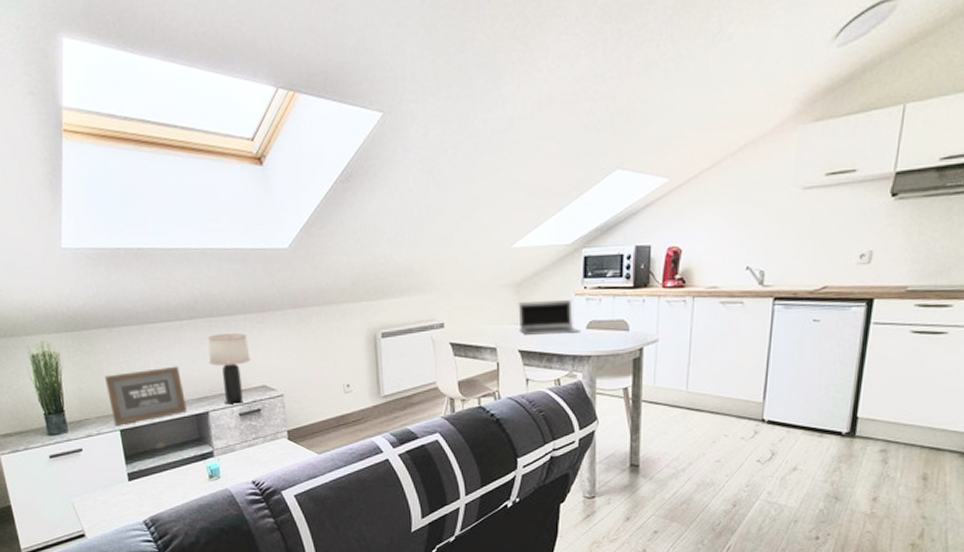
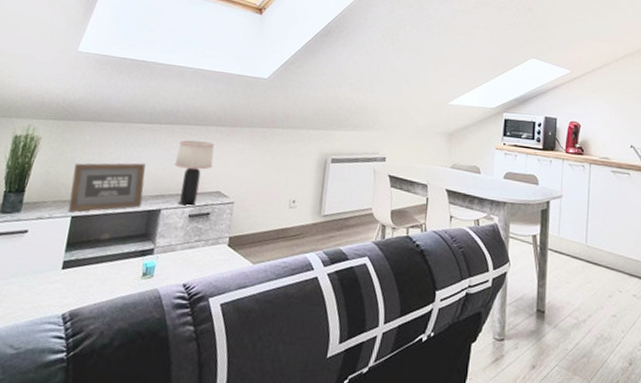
laptop: present [518,300,581,335] -> none [448,149,499,182]

